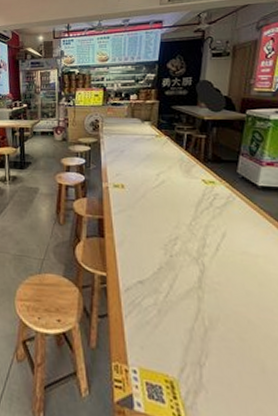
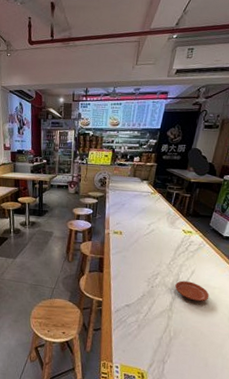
plate: none [202,247,252,276] -> present [175,280,210,302]

